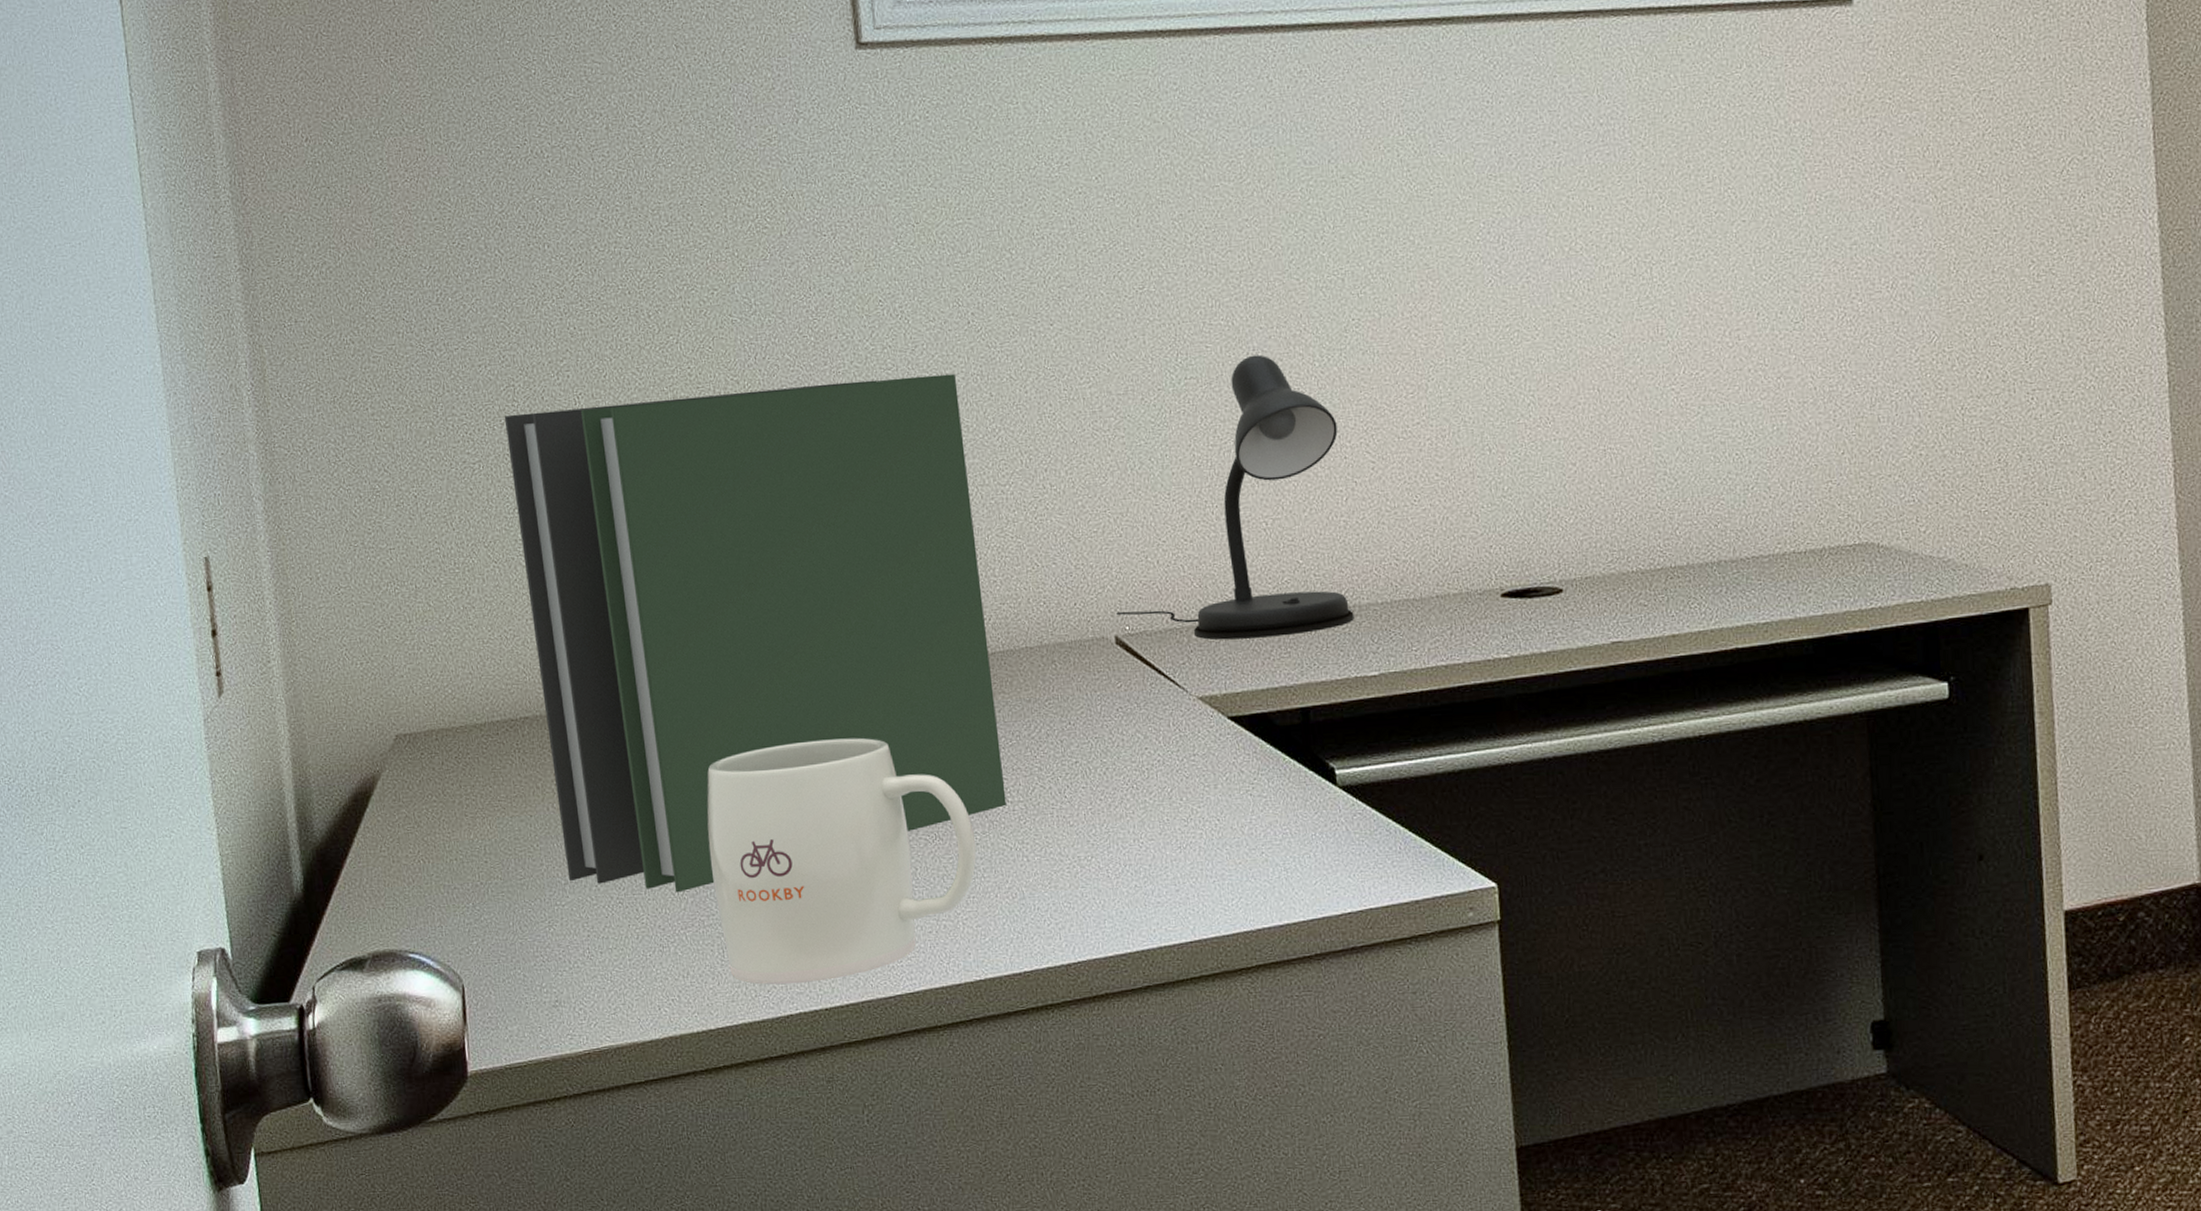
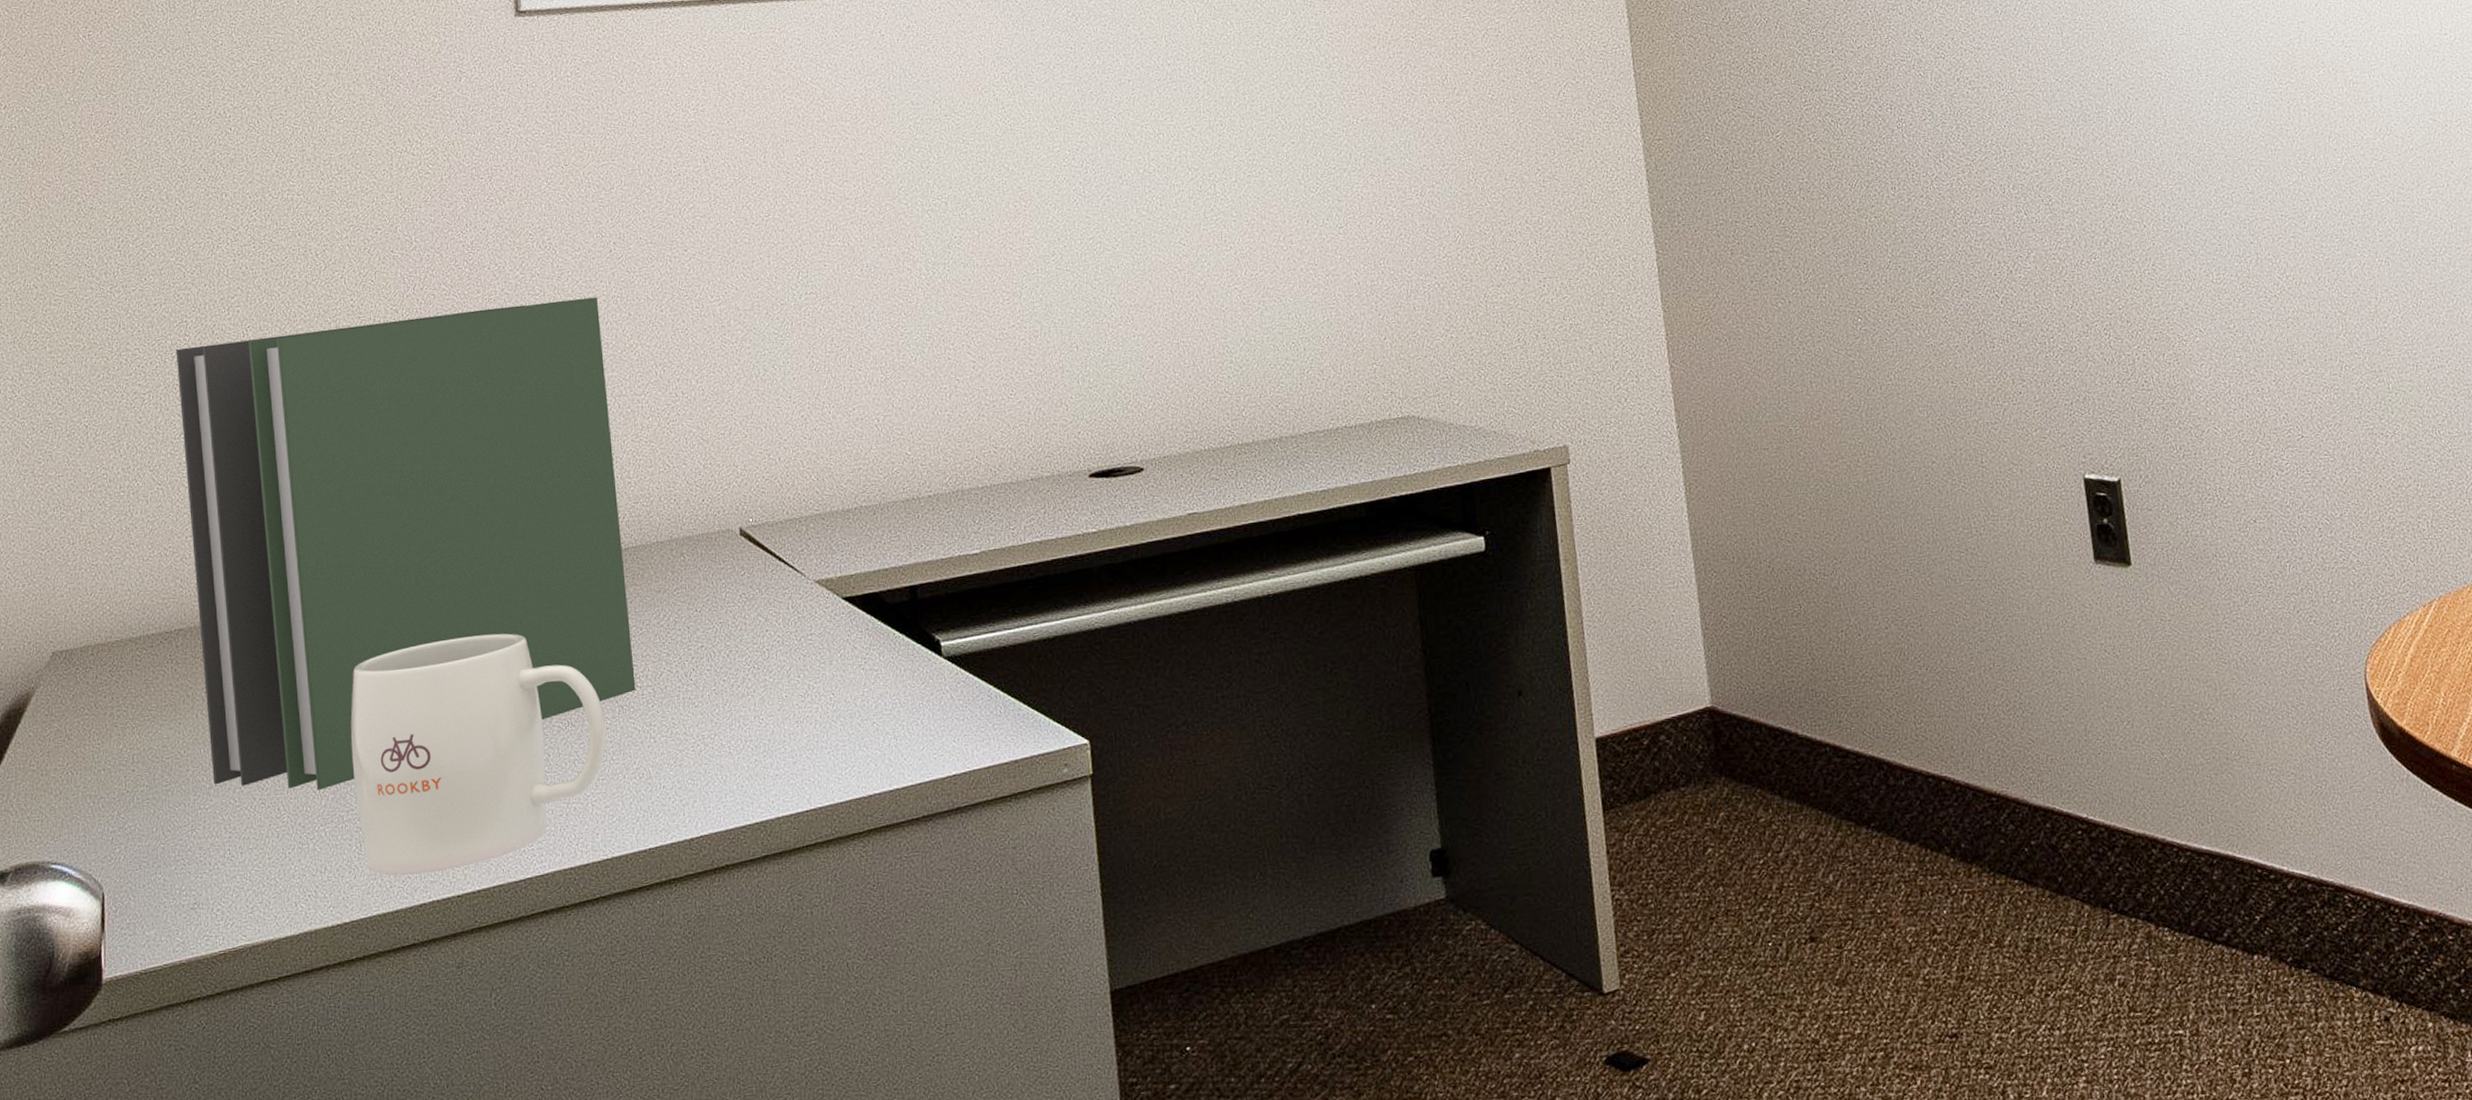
desk lamp: present [1116,354,1354,641] -> none [741,270,958,528]

